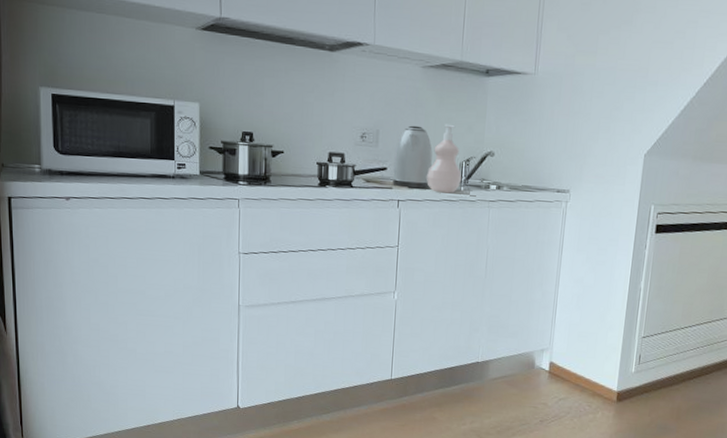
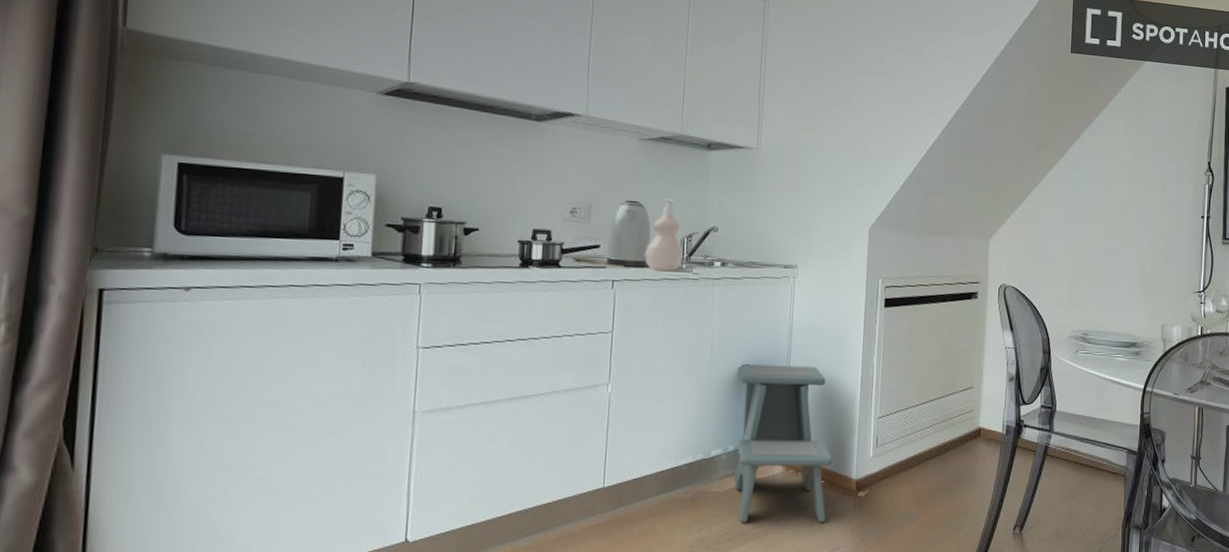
step stool: none [504,281,596,426] -> present [734,364,833,523]

